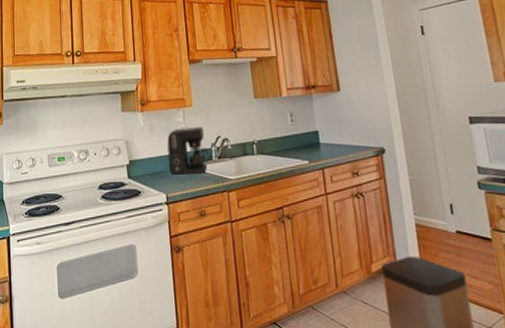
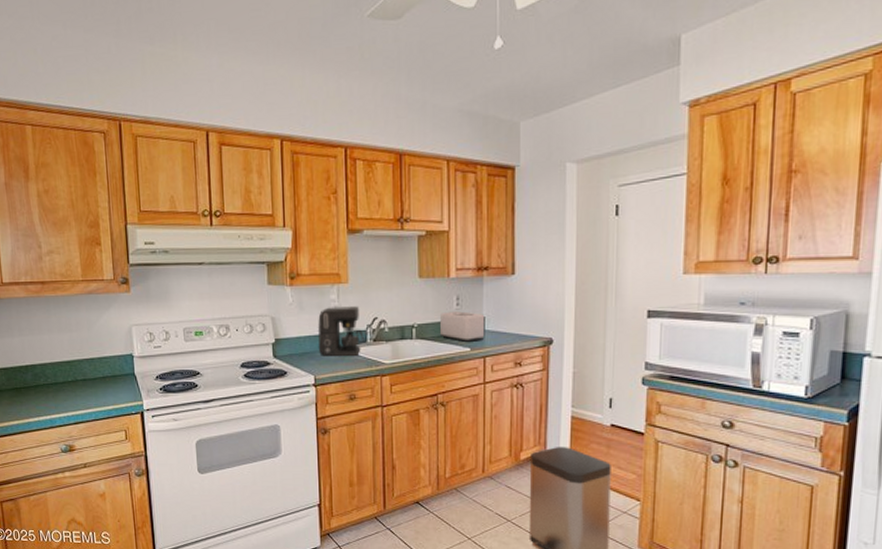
toaster: none [277,126,321,155] -> present [440,311,485,342]

